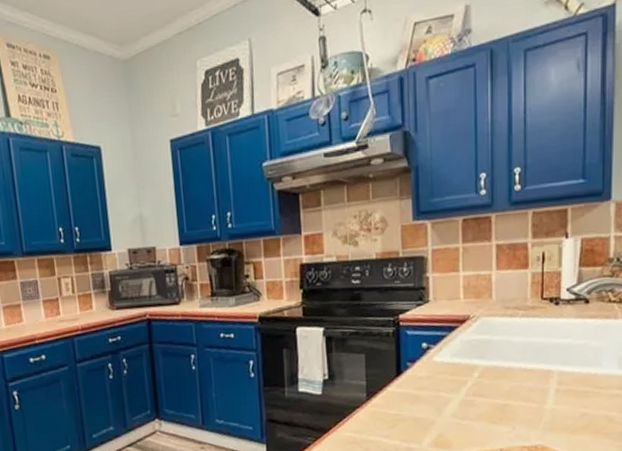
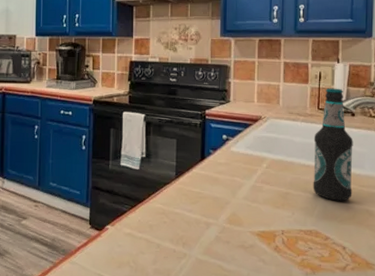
bottle: none [537,270,588,409] -> present [313,88,353,201]

